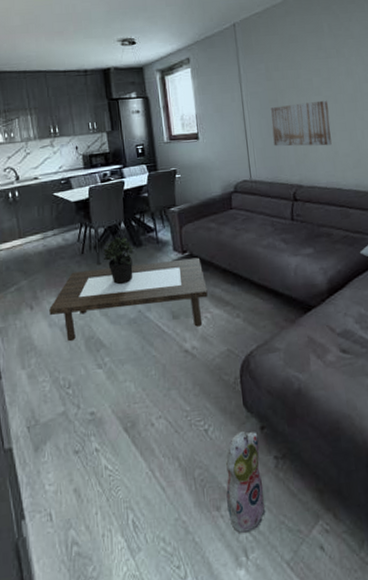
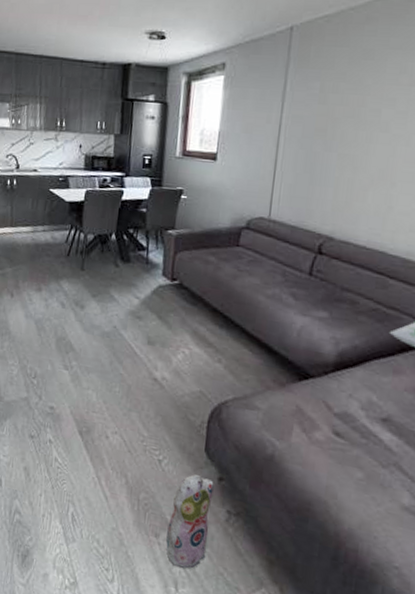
coffee table: present [49,257,208,342] -> none [27,271,191,360]
potted plant: present [103,237,134,285] -> none [88,248,121,297]
wall art: present [270,100,332,146] -> none [308,137,397,198]

